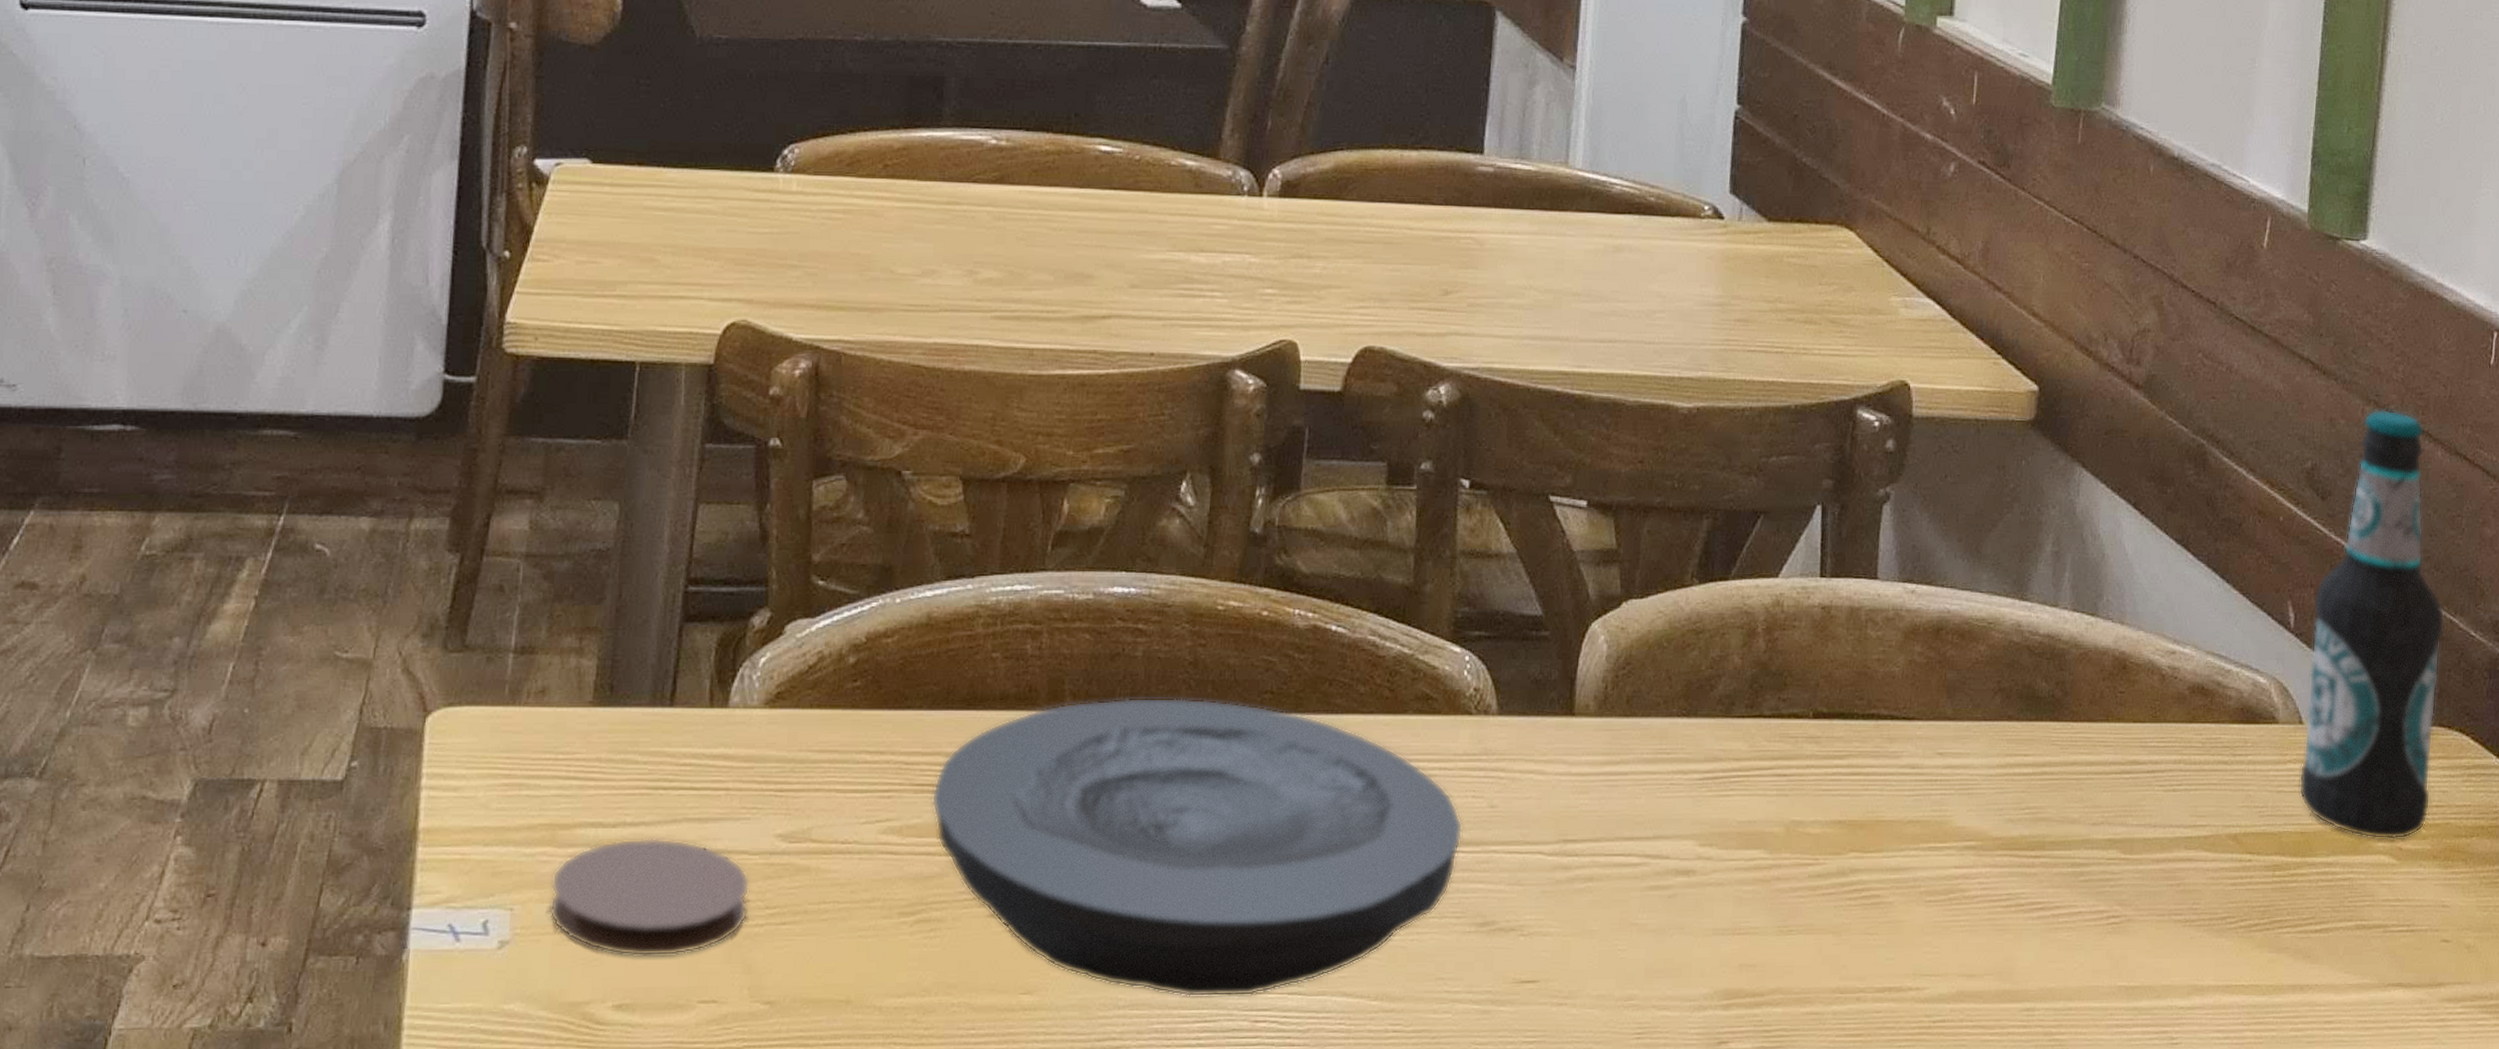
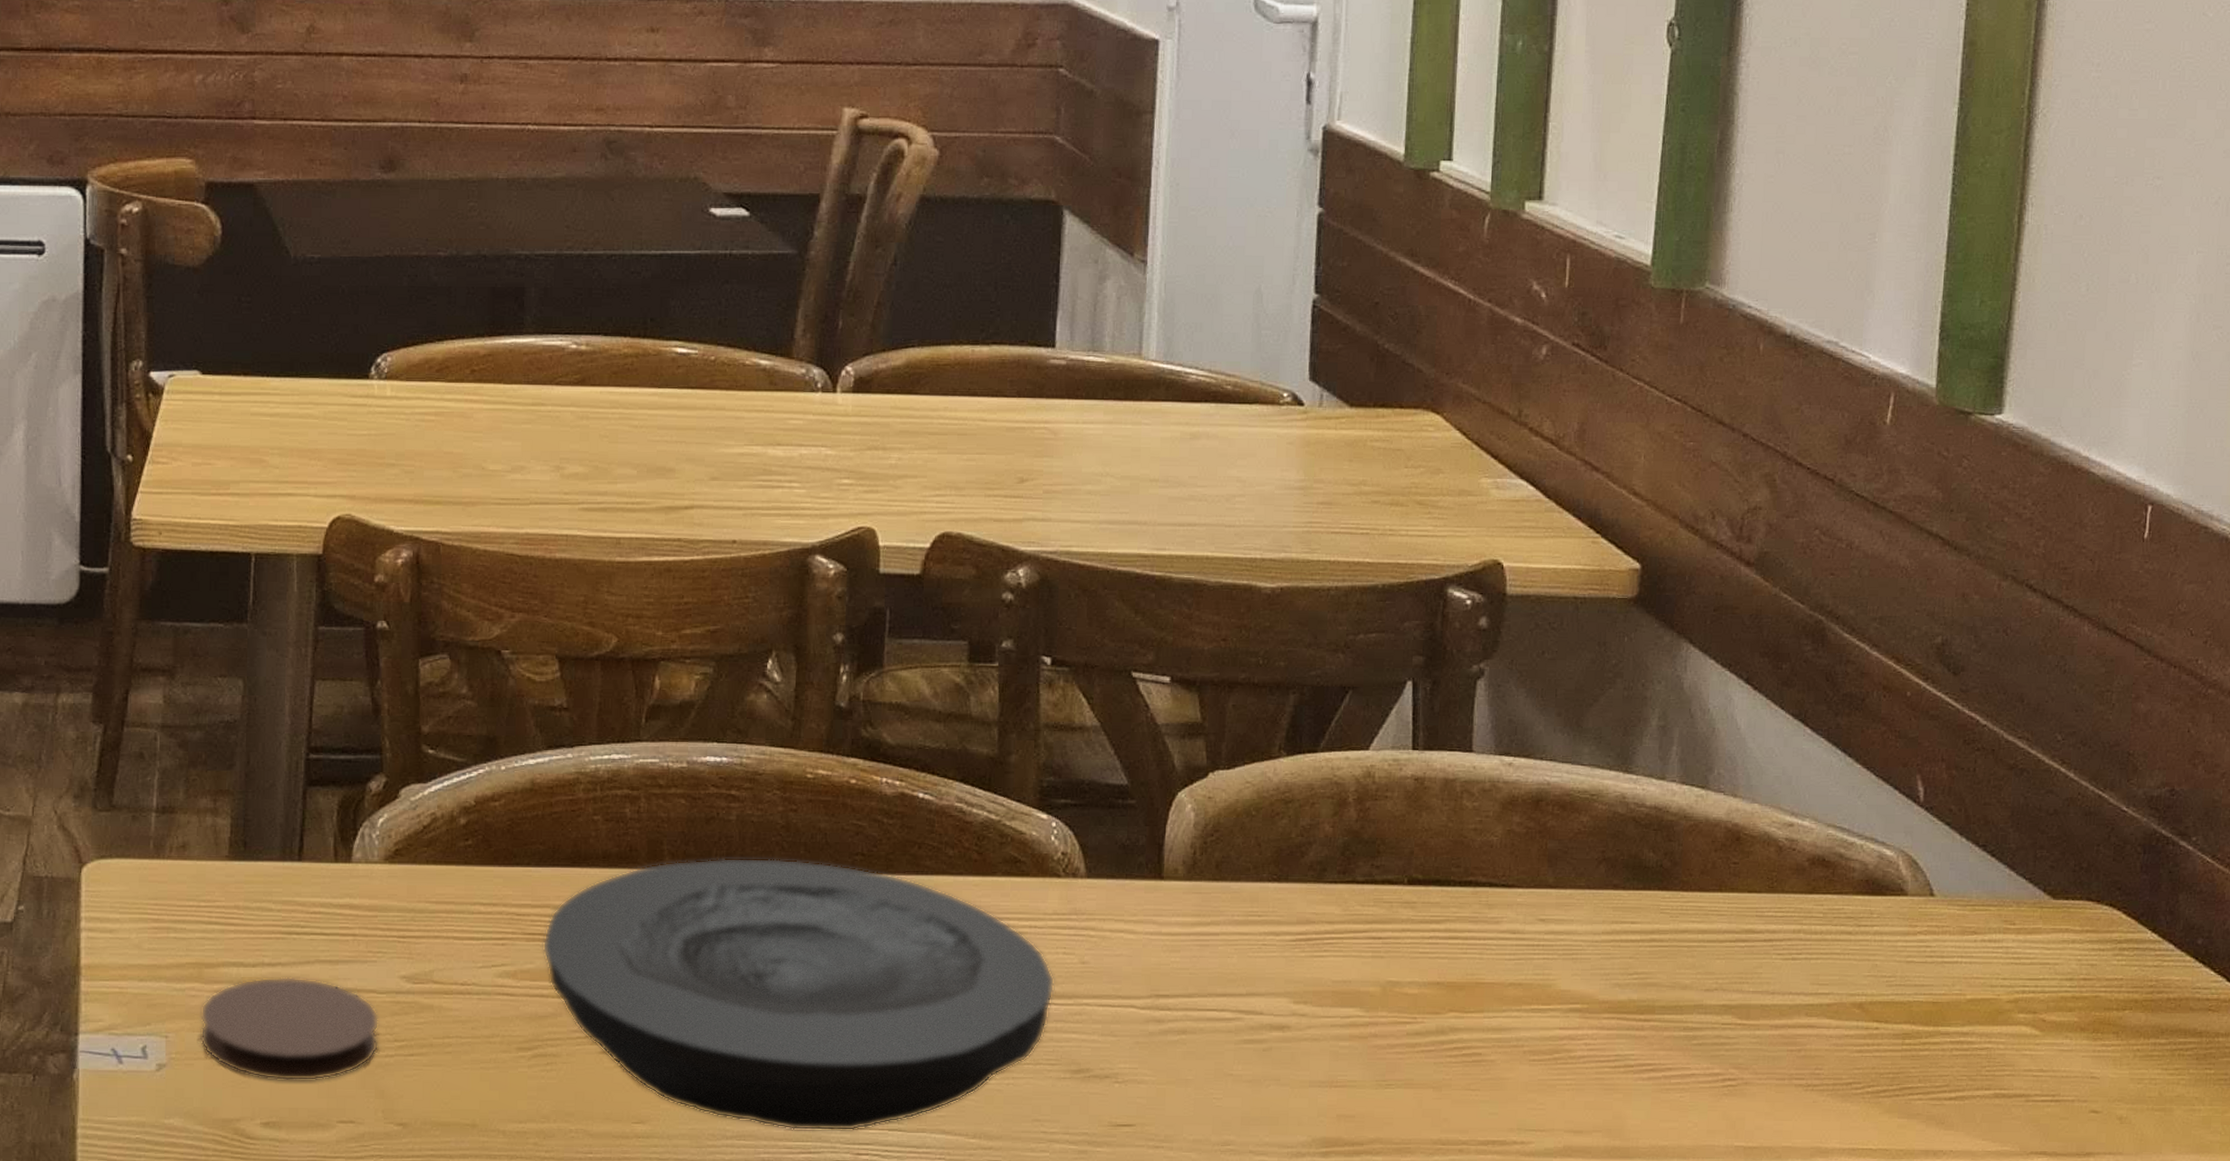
bottle: present [2298,409,2445,839] -> none [1930,584,2093,1011]

